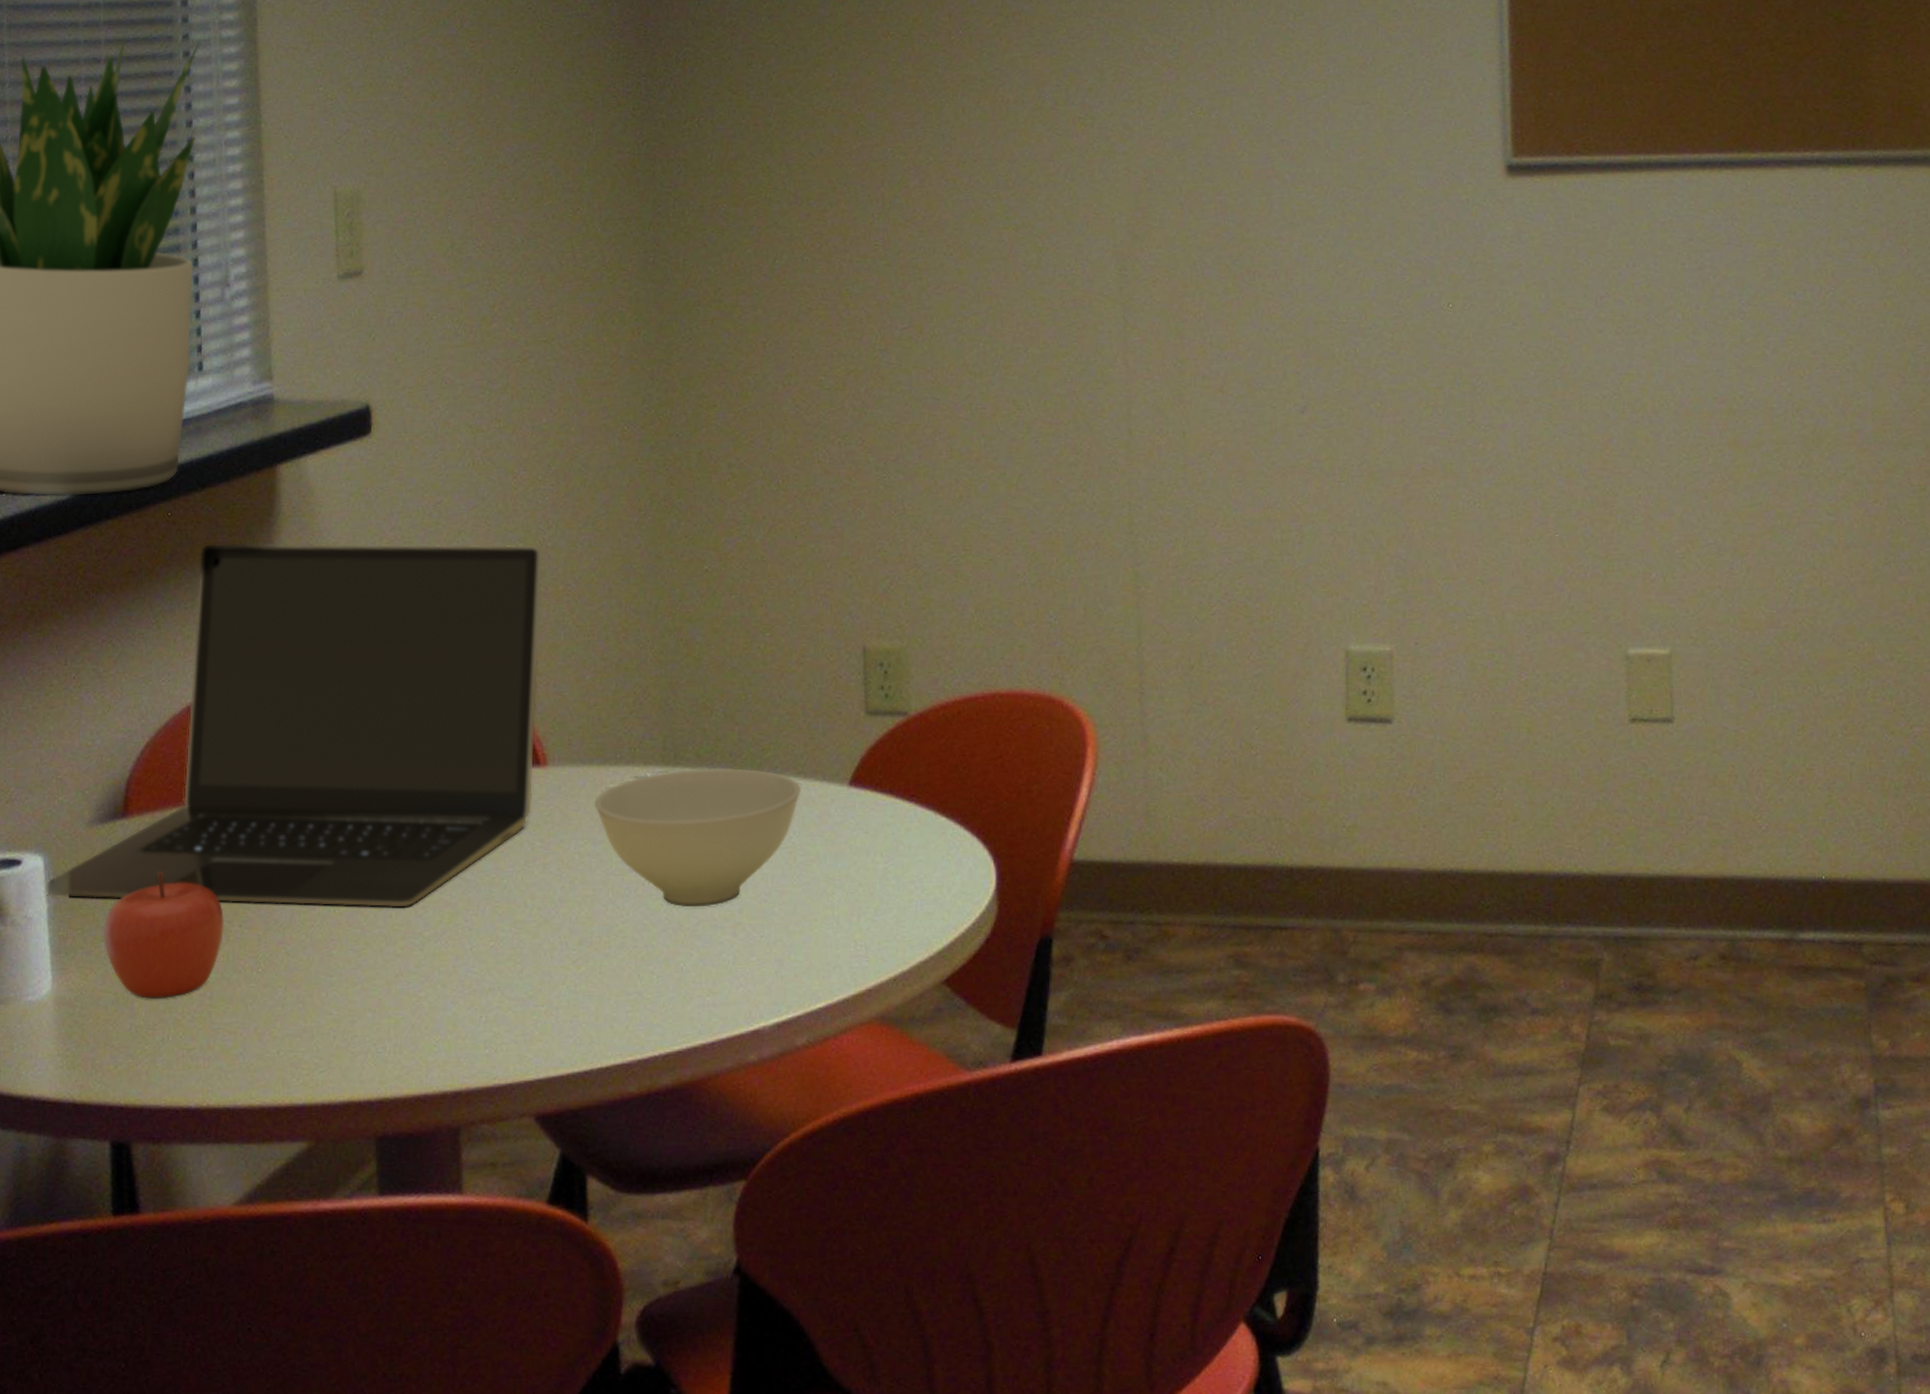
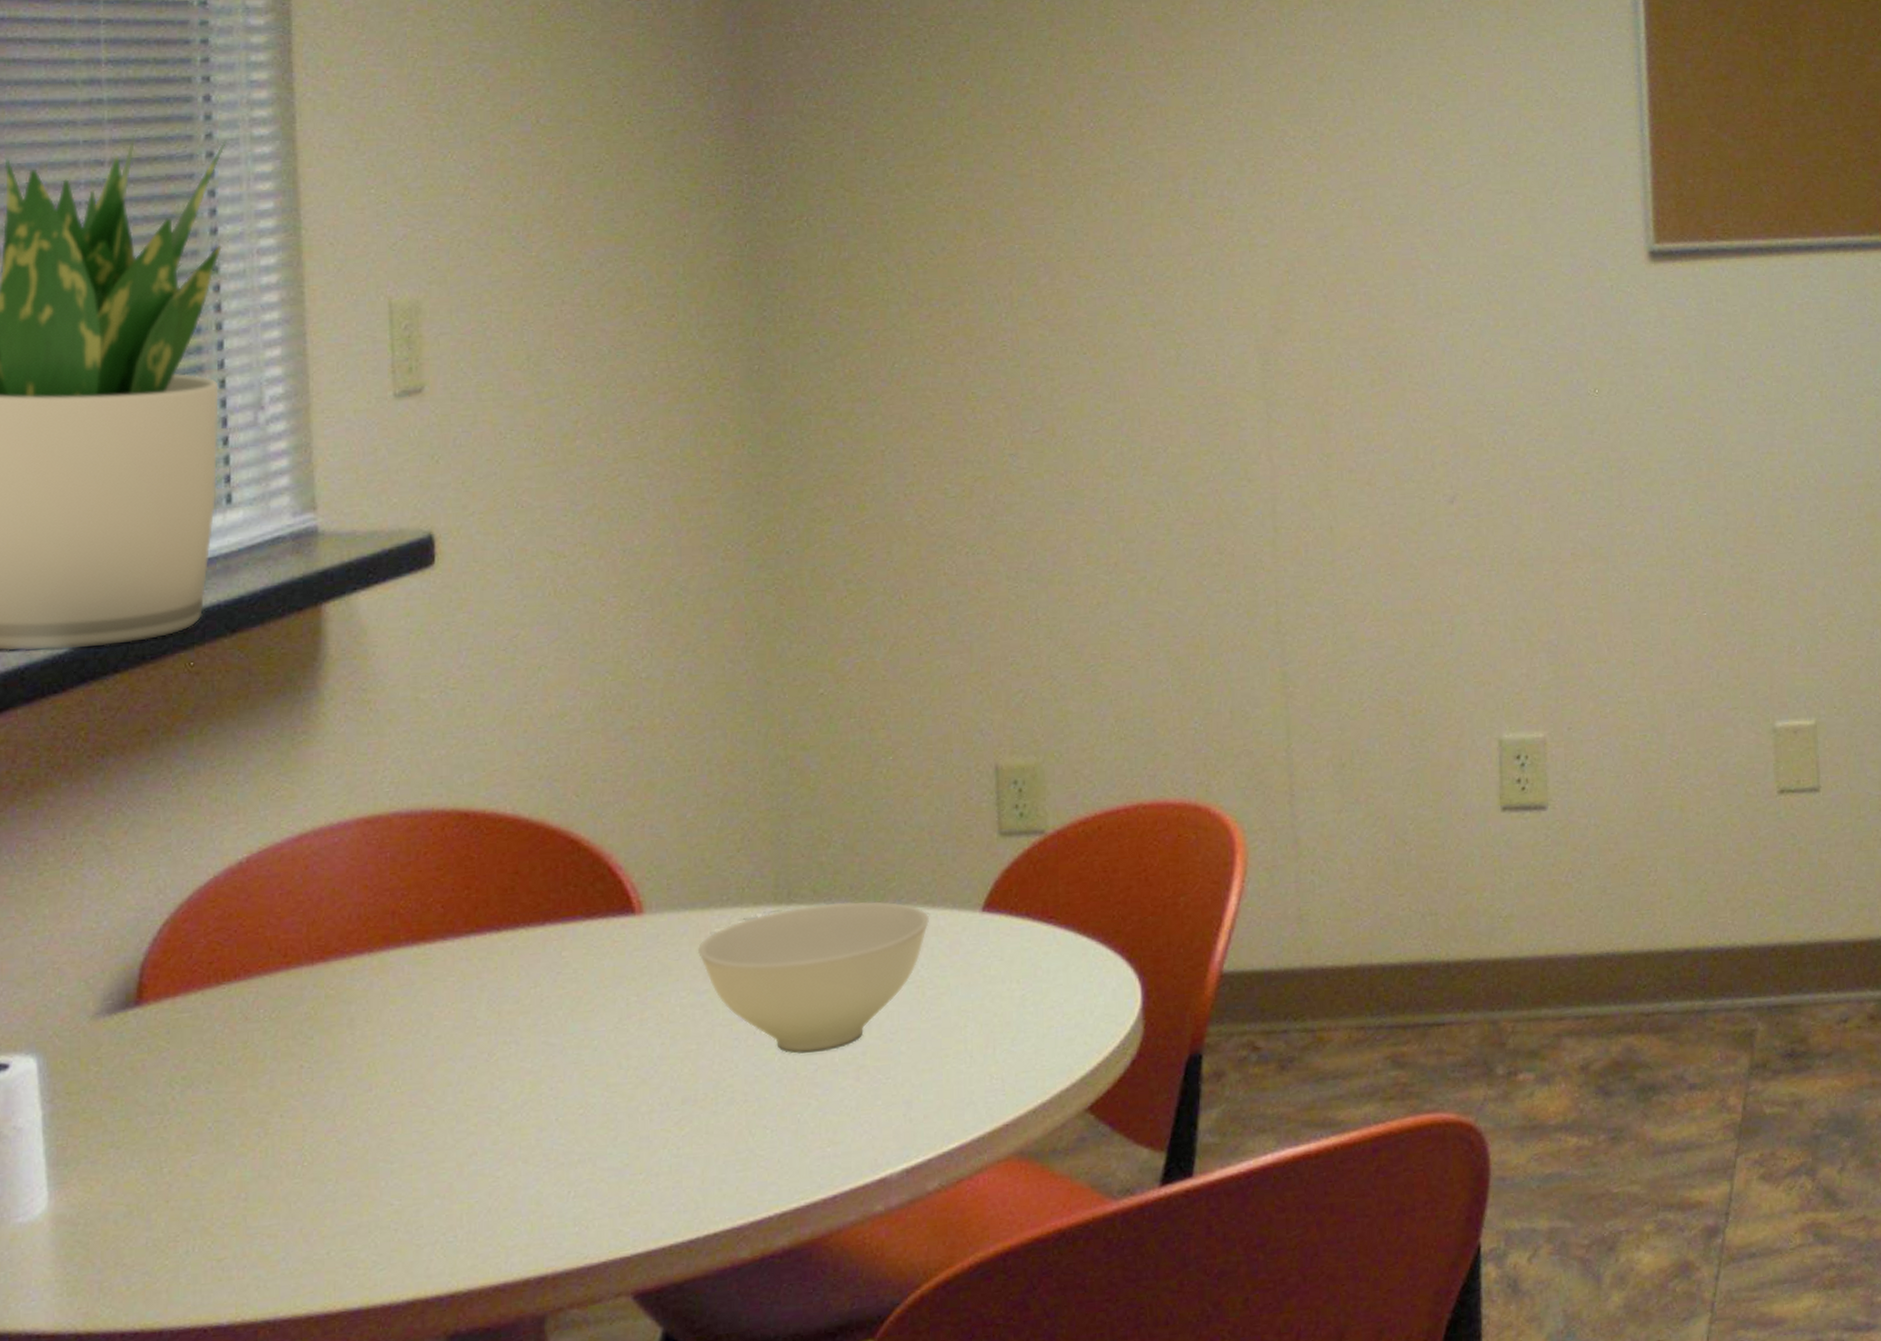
laptop: present [46,543,544,908] -> none [40,676,637,1103]
fruit: present [103,871,225,999] -> none [112,1062,262,1207]

